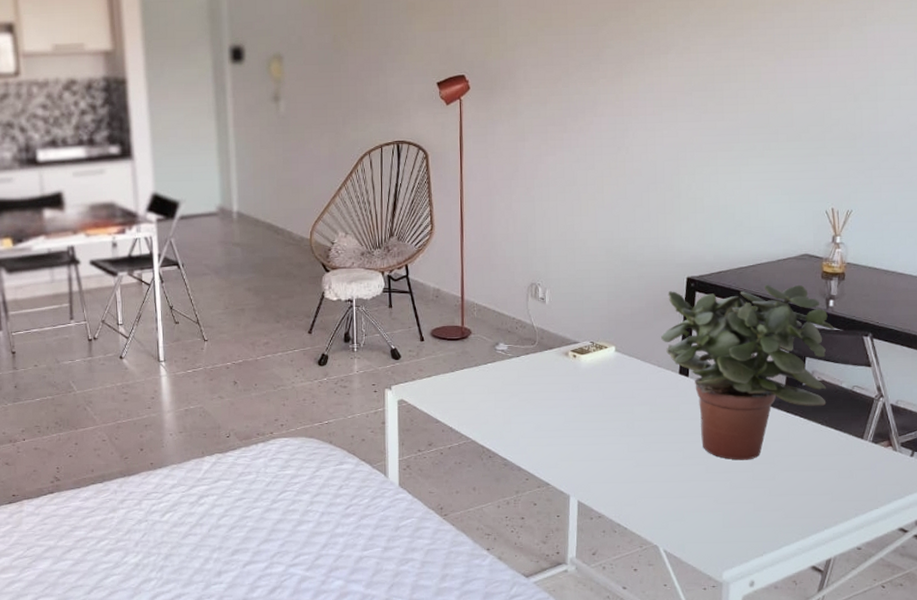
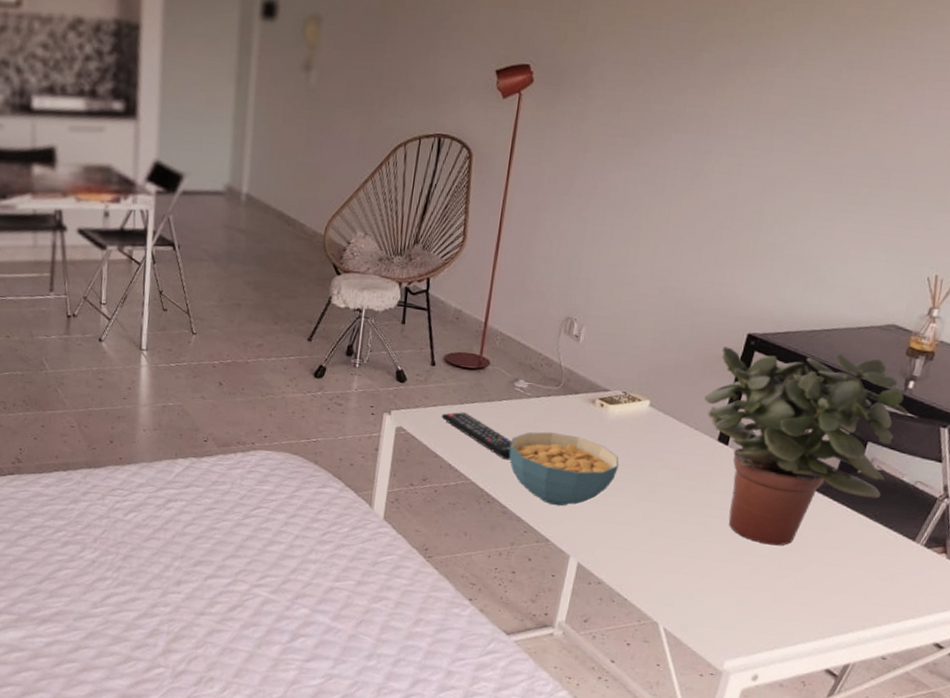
remote control: none [436,379,503,417] -> present [441,412,513,460]
cereal bowl: none [501,386,599,452] -> present [509,431,619,506]

